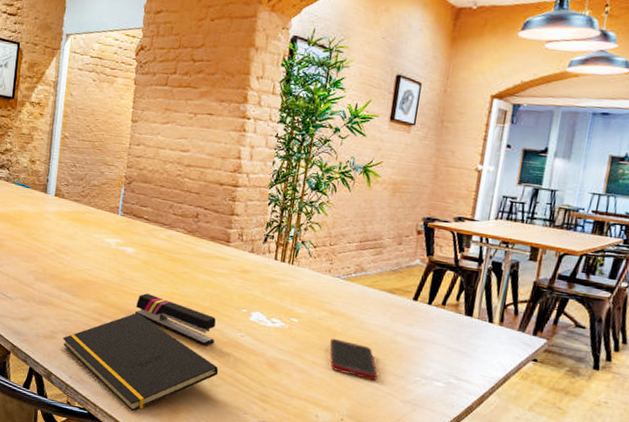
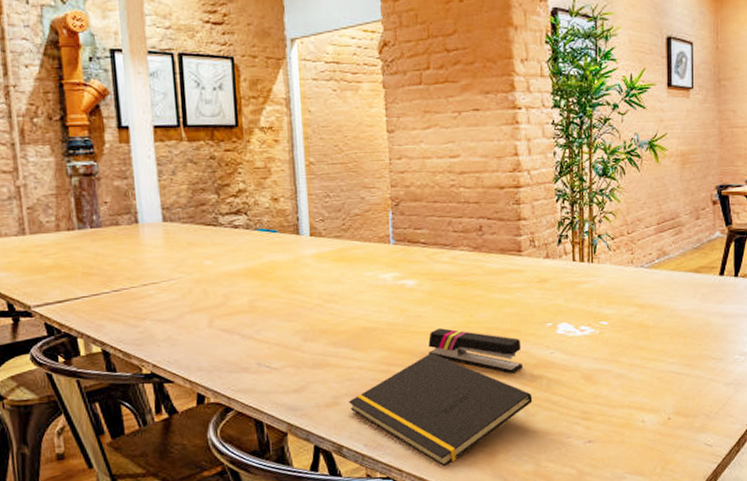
cell phone: present [330,339,378,381] -> none [645,333,697,370]

